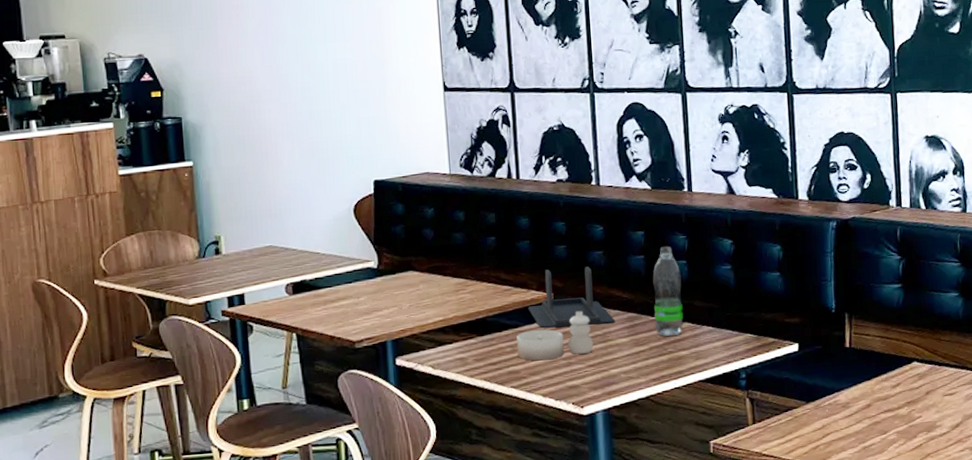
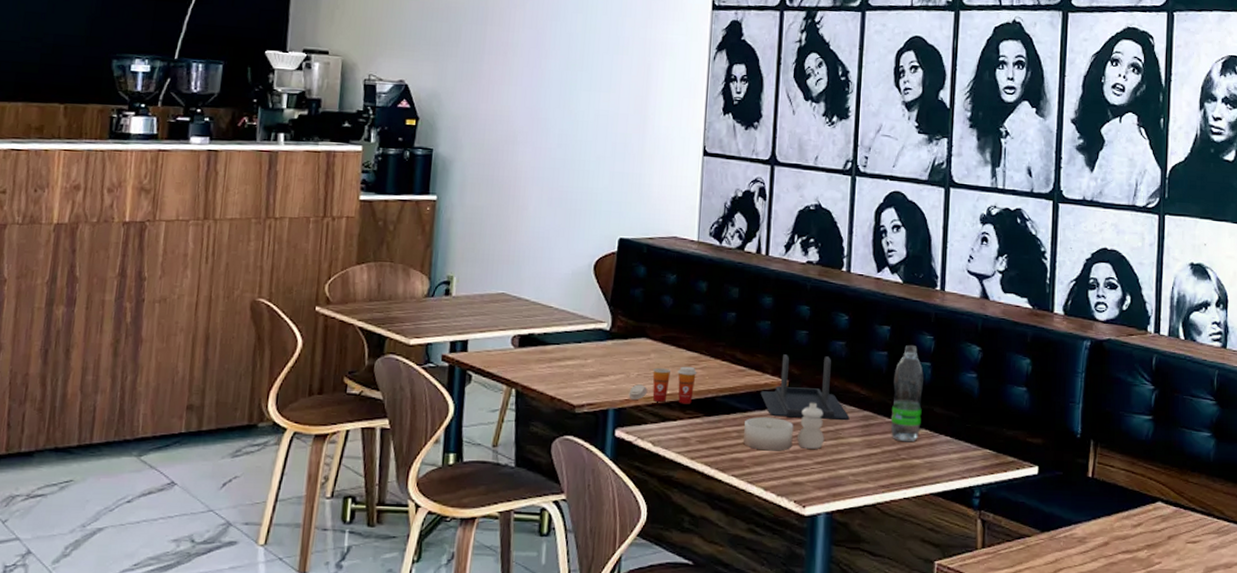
beverage cup: none [403,292,466,329] -> present [628,366,698,404]

